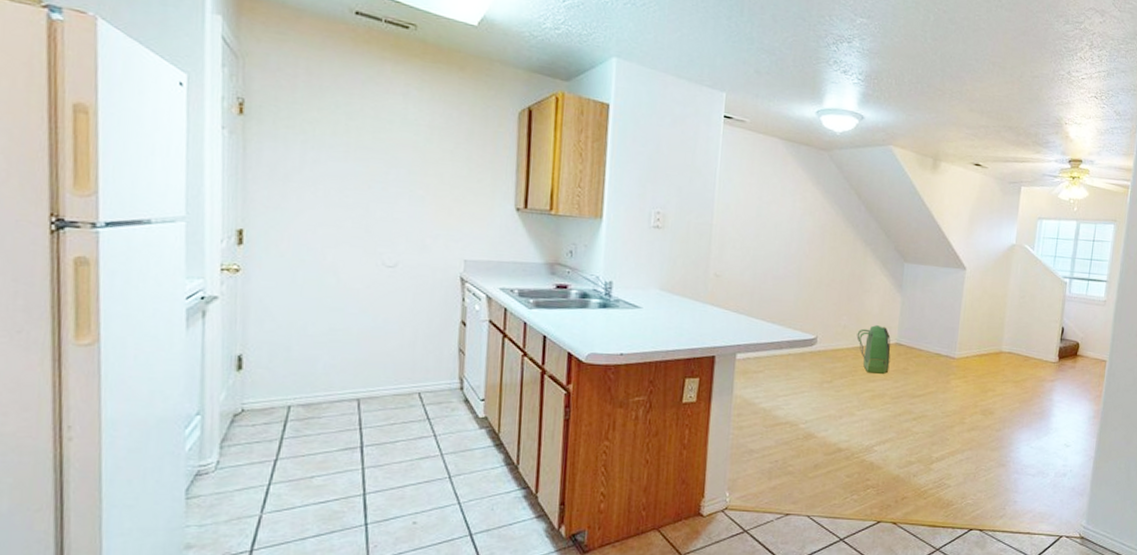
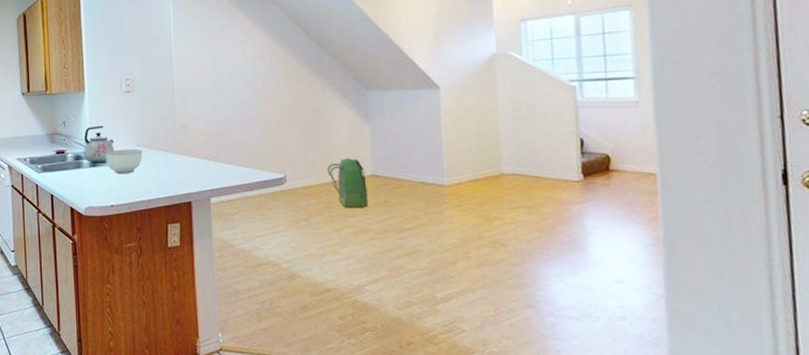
kettle: none [592,261,633,305] -> present [84,125,115,163]
bowl: none [618,291,666,320] -> present [104,149,143,174]

